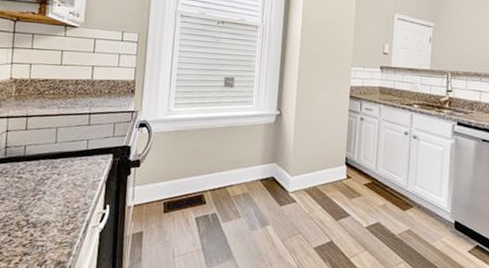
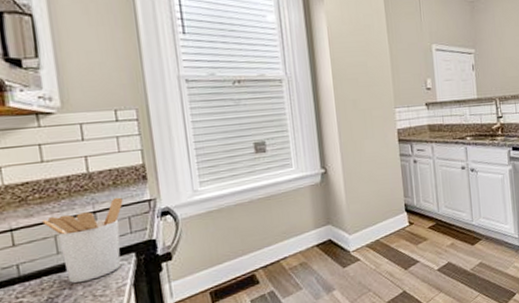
utensil holder: none [50,104,113,171] -> present [42,197,123,283]

